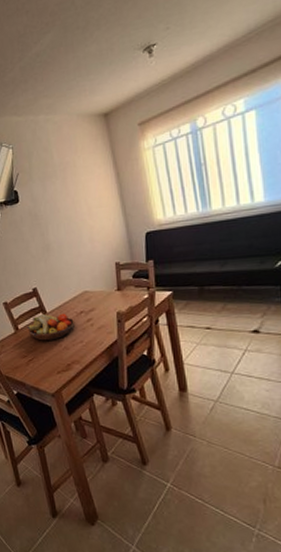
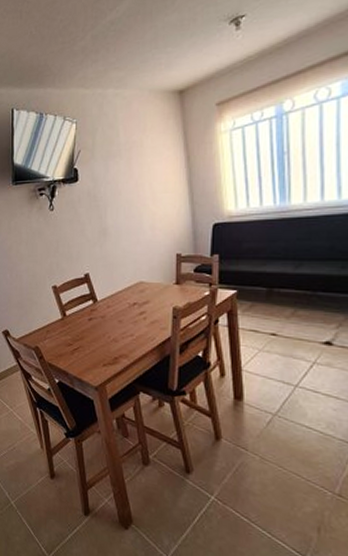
fruit bowl: present [27,313,76,341] -> none [75,302,127,331]

